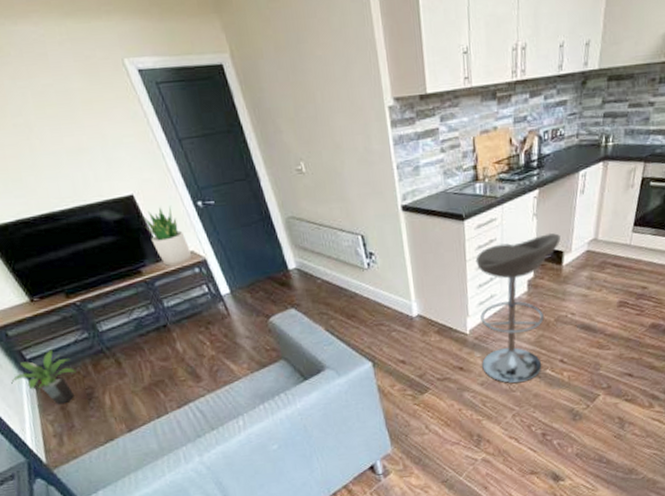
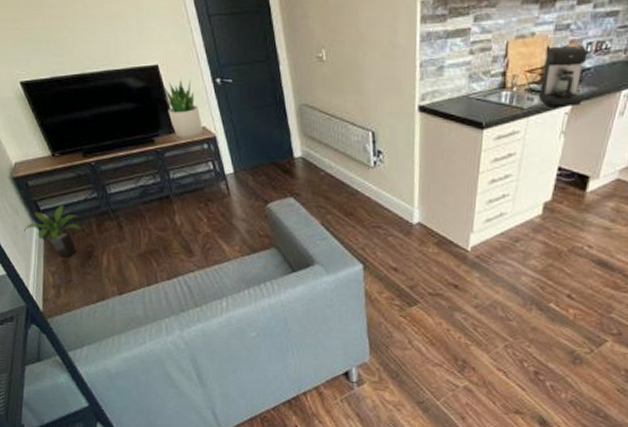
bar stool: present [475,232,561,384] -> none [479,154,589,313]
coffee maker: none [509,135,547,193] -> present [539,46,588,107]

